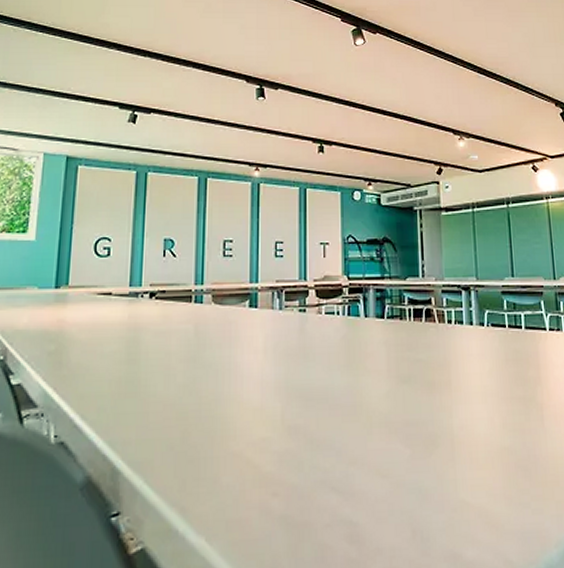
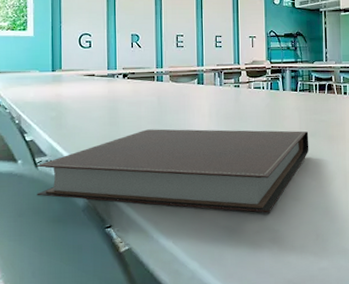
notebook: none [17,369,401,495] -> present [36,129,309,213]

